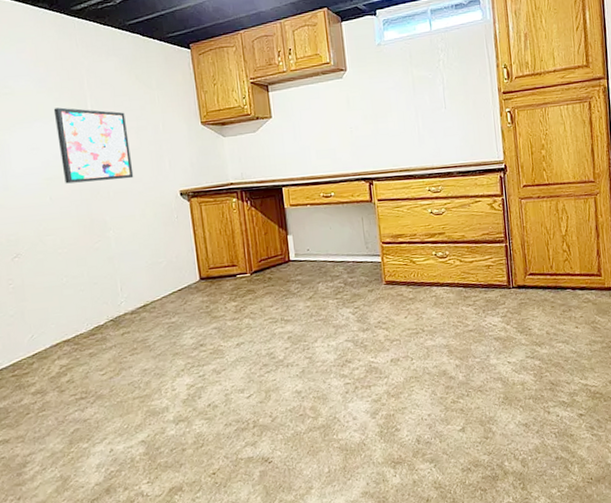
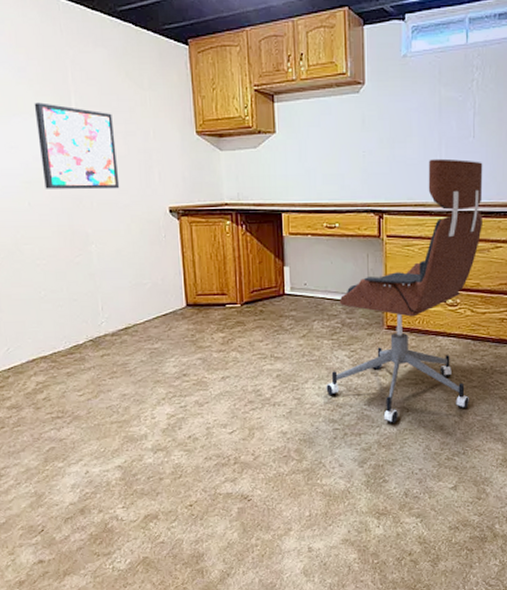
office chair: none [334,128,467,373] -> present [326,158,483,423]

